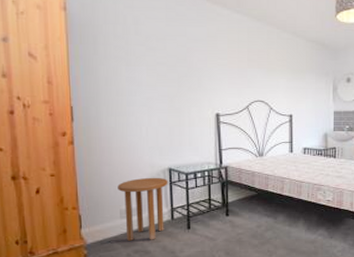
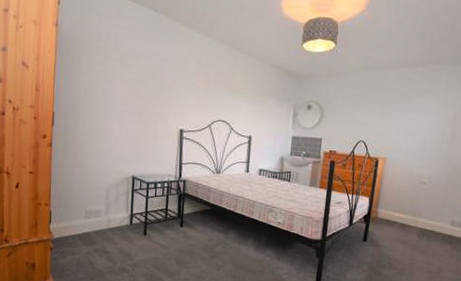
side table: present [118,177,168,242] -> none [85,183,131,242]

